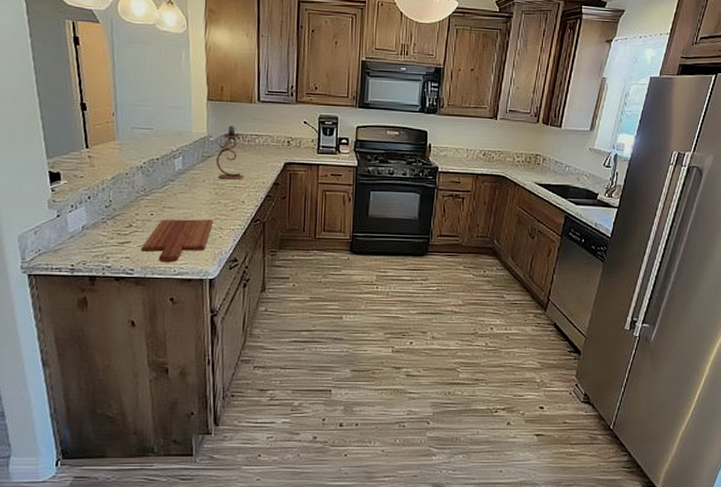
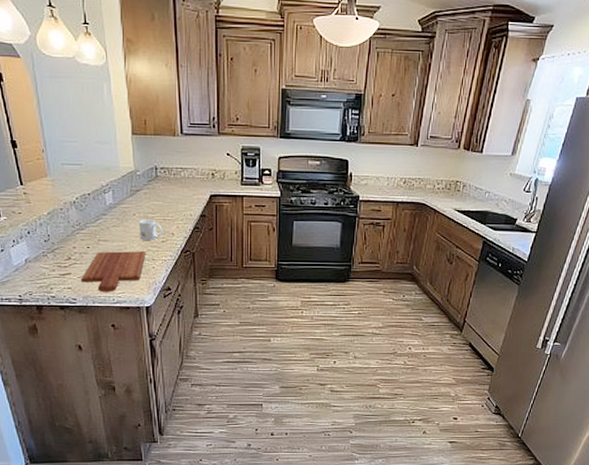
mug: none [208,187,233,208] -> present [139,220,163,240]
candle holder: present [215,126,245,180] -> none [144,159,172,213]

